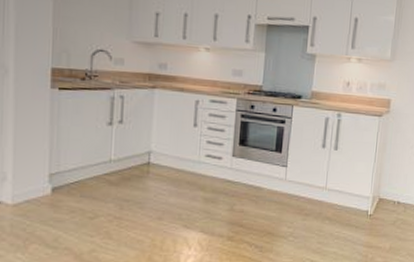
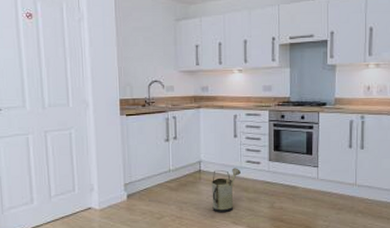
watering can: none [160,162,198,215] -> present [212,168,241,213]

